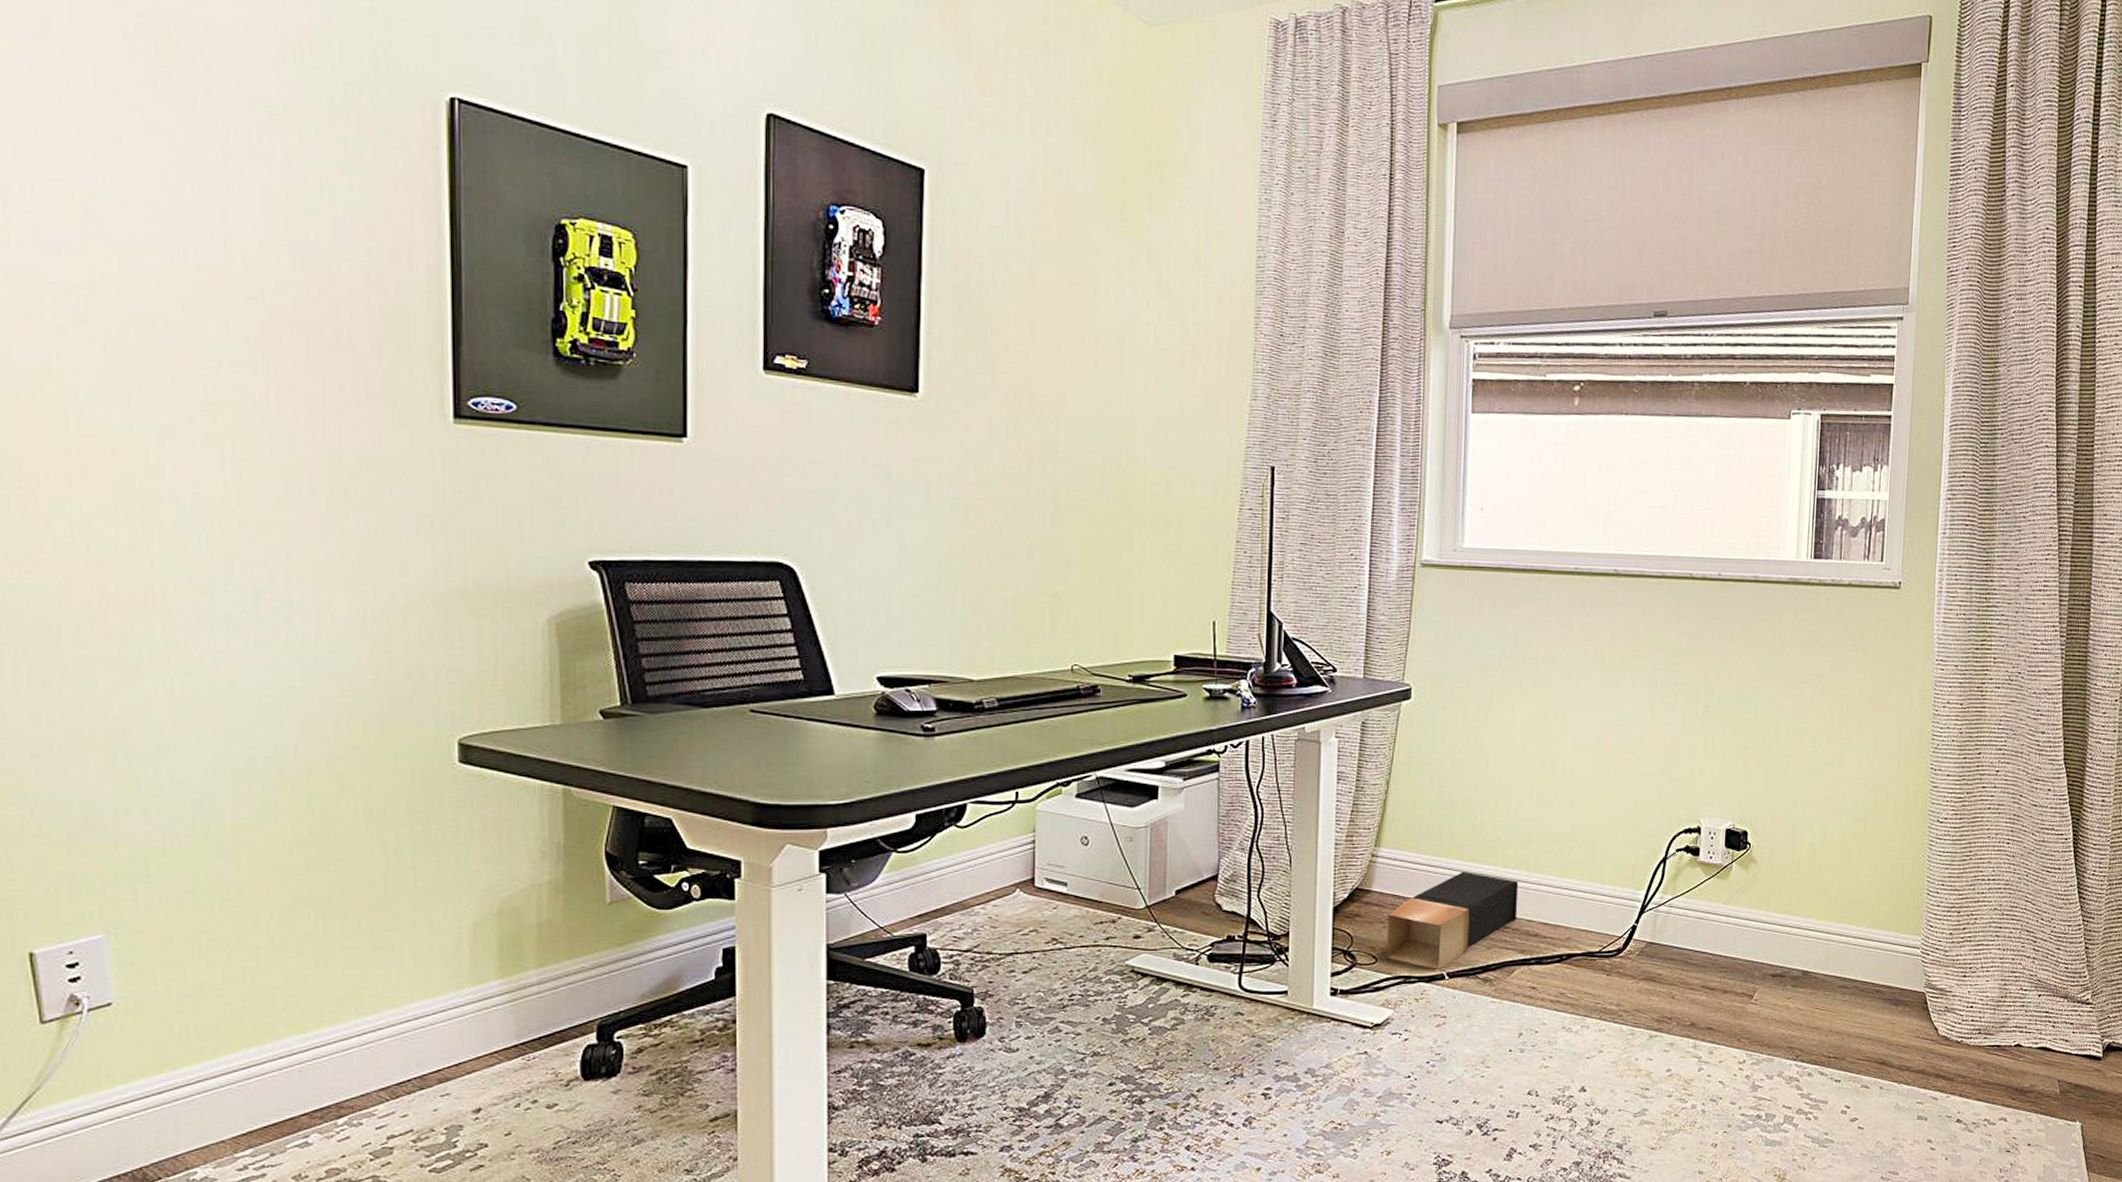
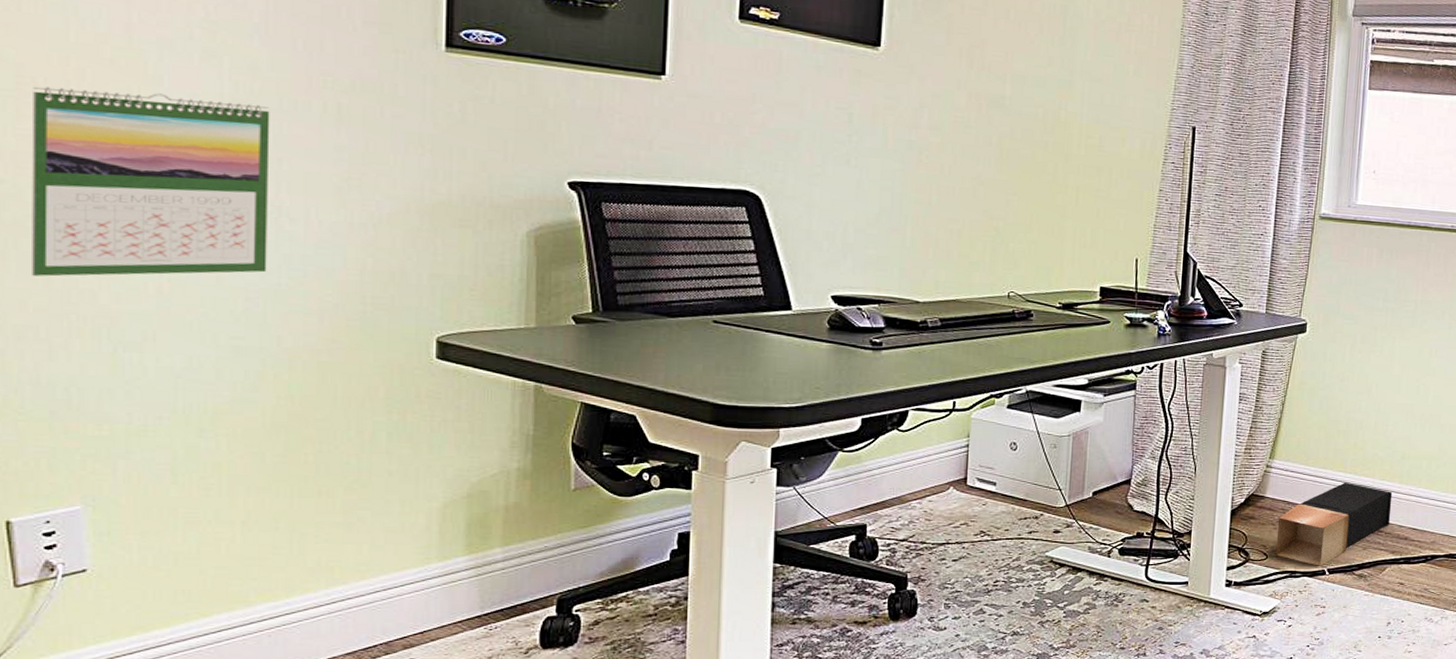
calendar: none [35,483,280,688] -> present [30,86,270,277]

